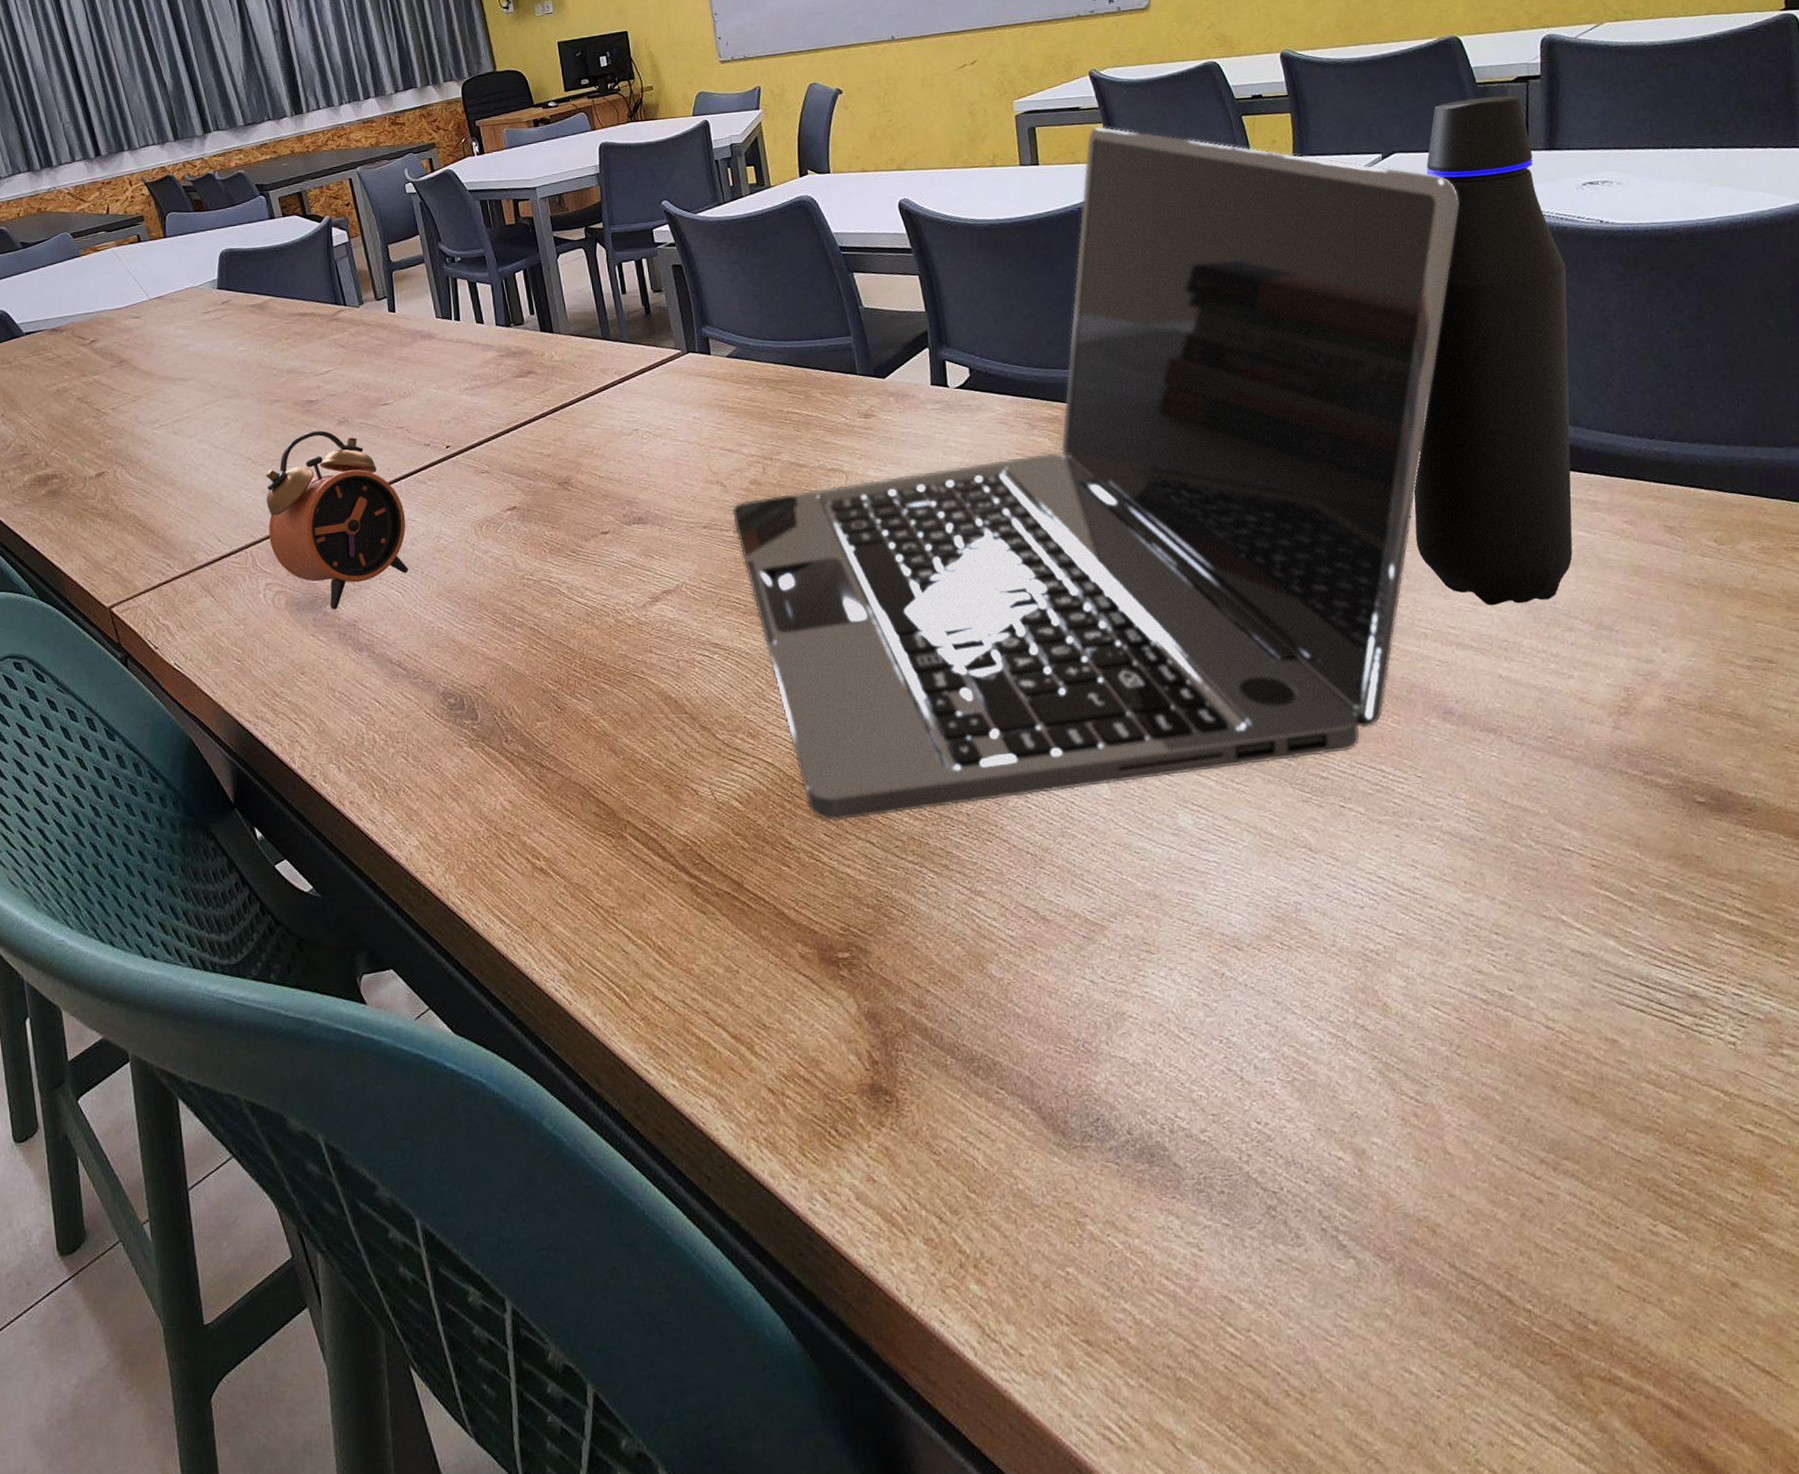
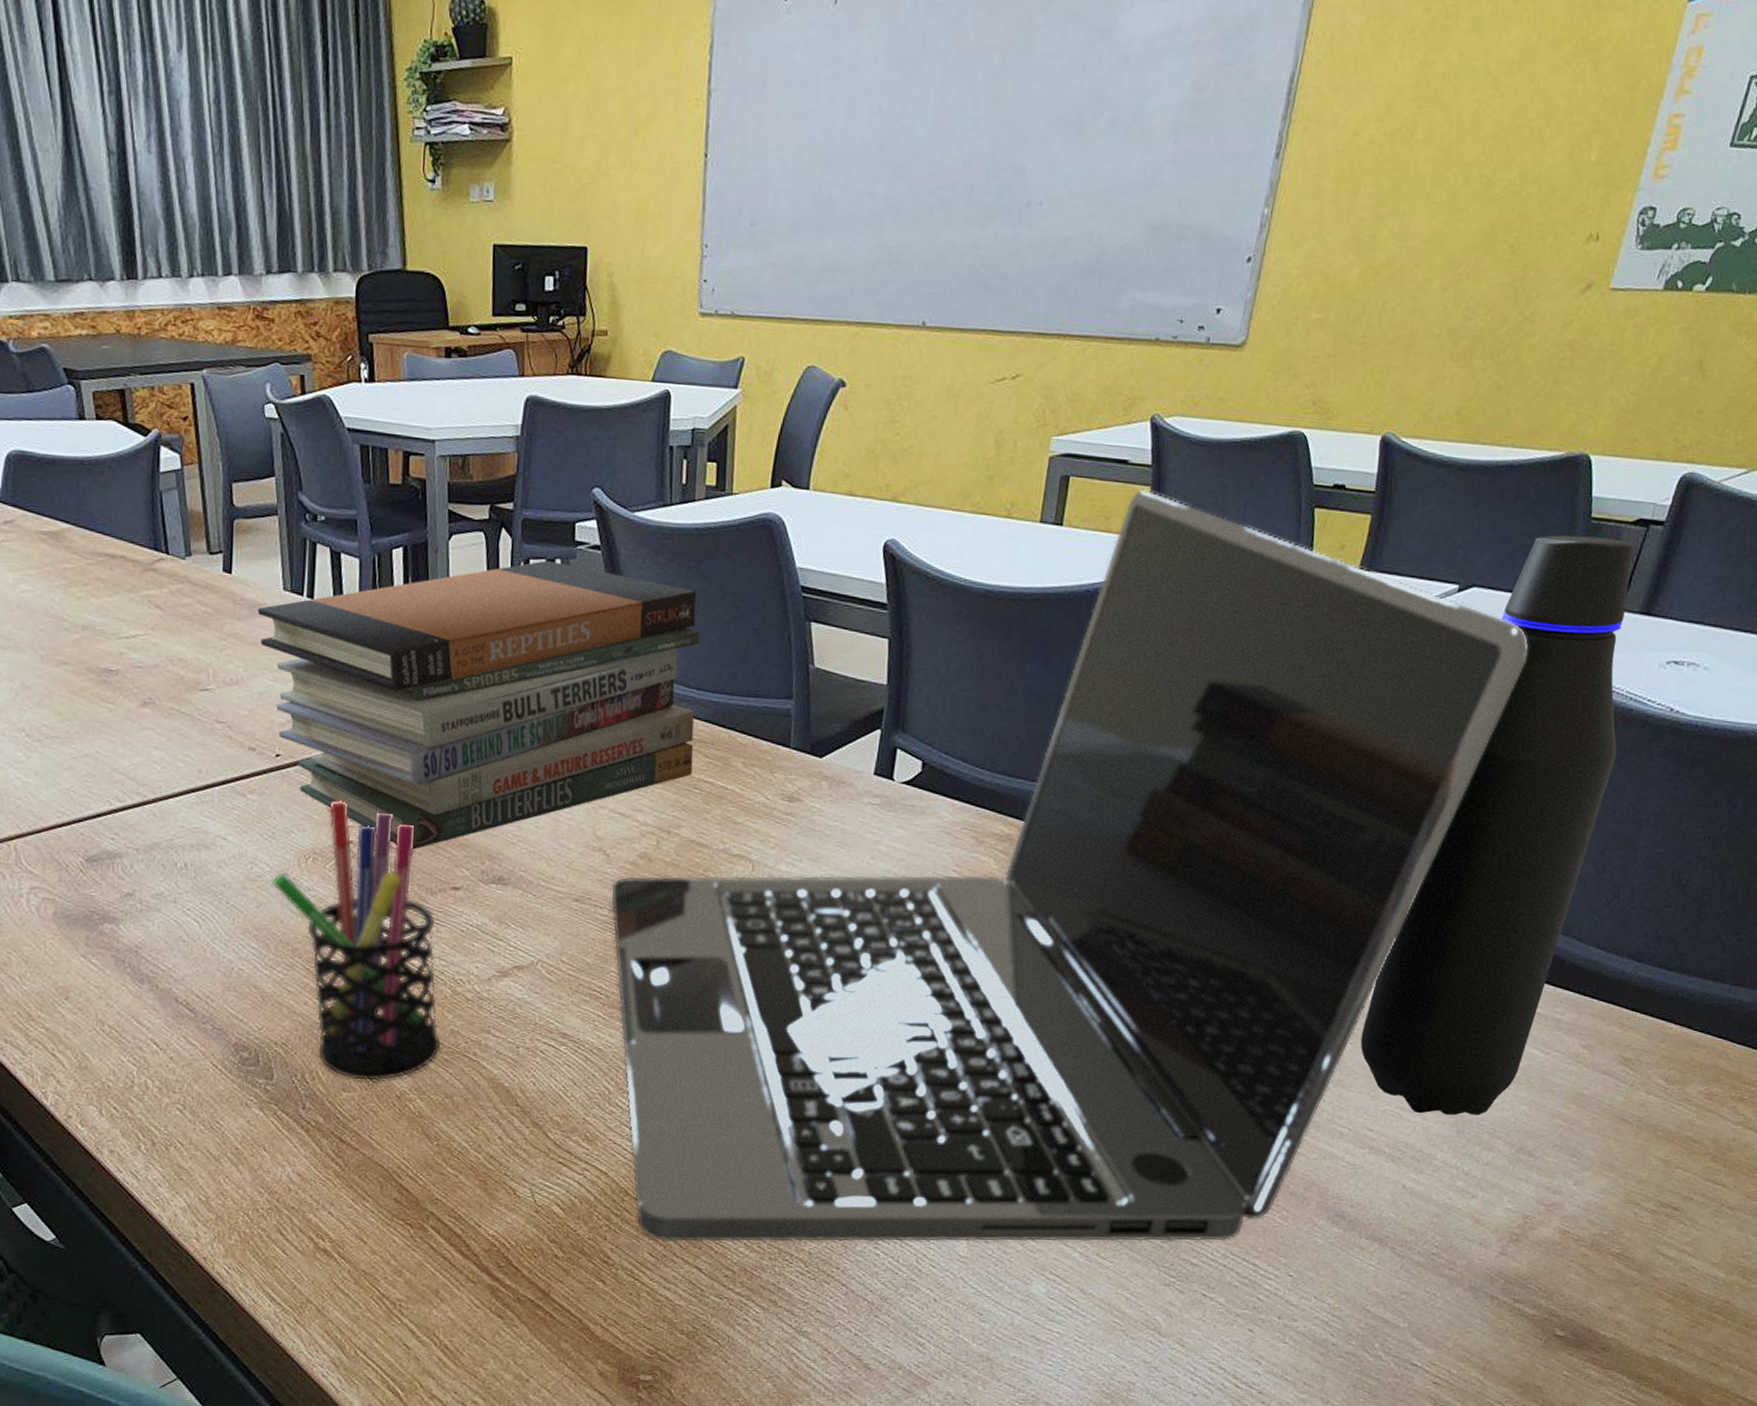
alarm clock: present [266,430,408,610] -> none [40,709,215,931]
book stack: none [419,261,781,506] -> present [258,560,700,850]
pen holder: none [456,475,613,710] -> present [272,800,441,1081]

